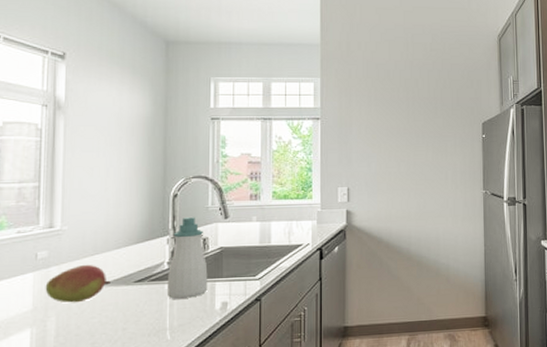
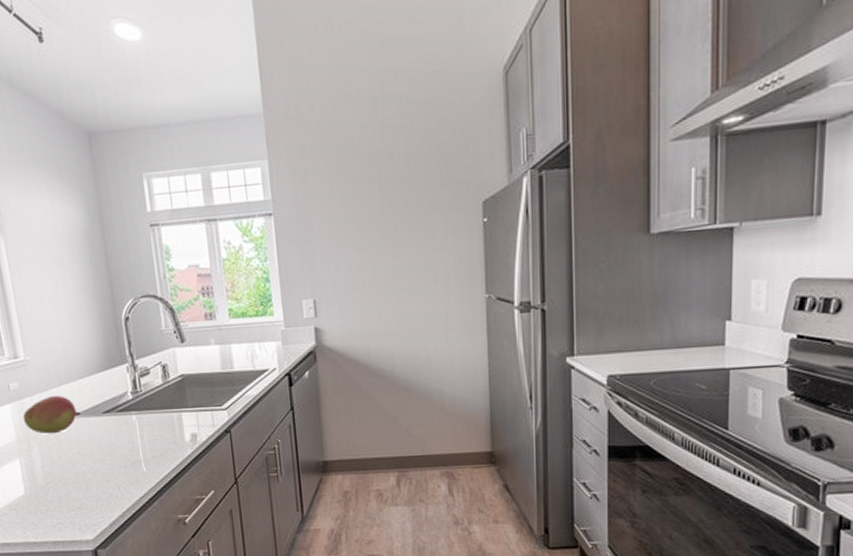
soap bottle: present [166,217,208,299] -> none [131,342,175,430]

